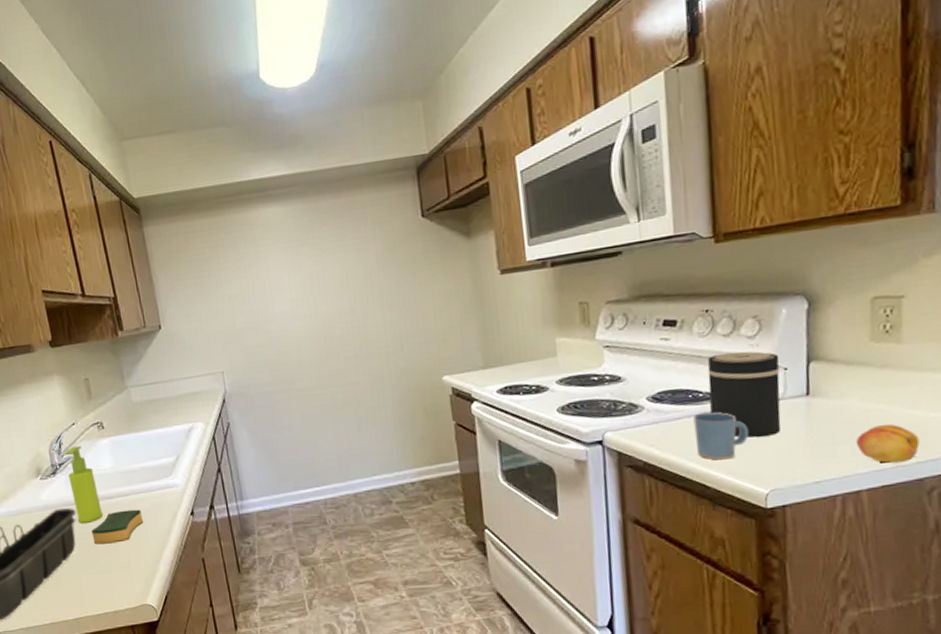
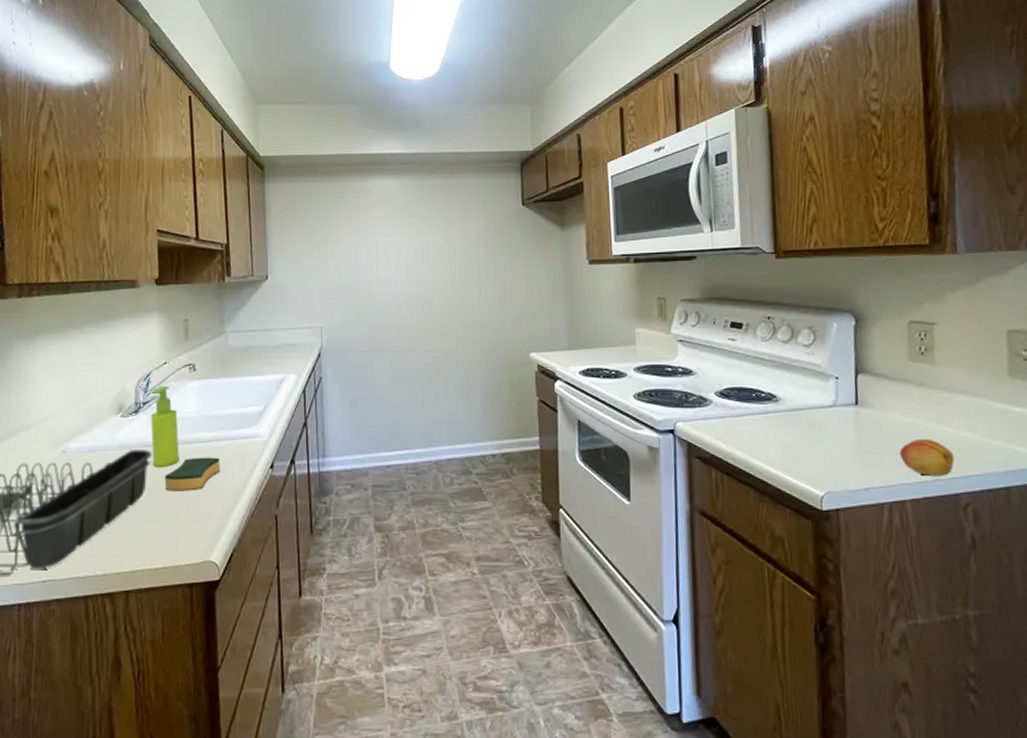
mug: present [693,411,748,460] -> none [756,412,805,459]
cylinder: present [707,351,781,438] -> none [769,358,834,440]

